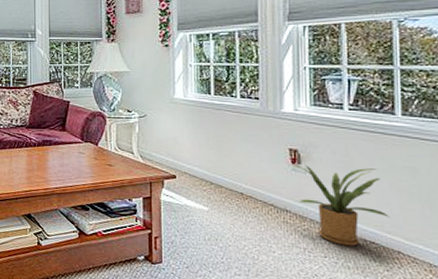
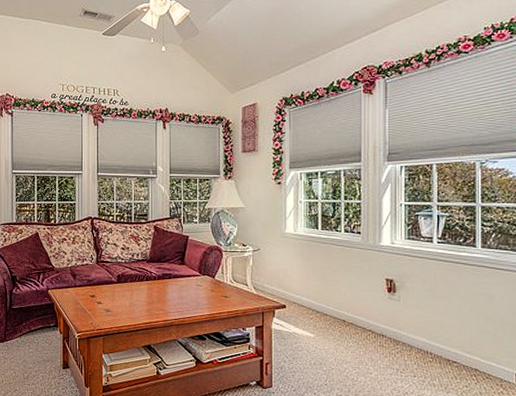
house plant: present [288,164,390,246] -> none [385,293,470,366]

